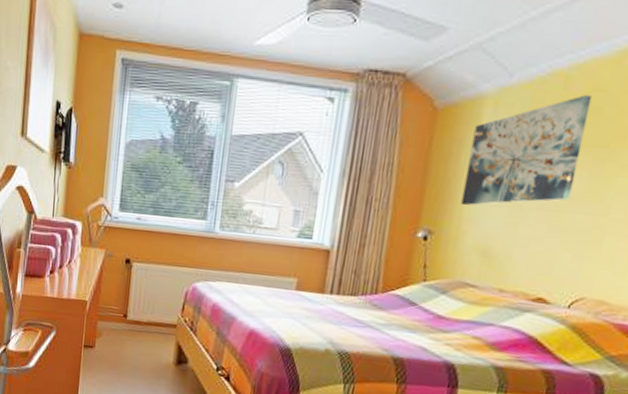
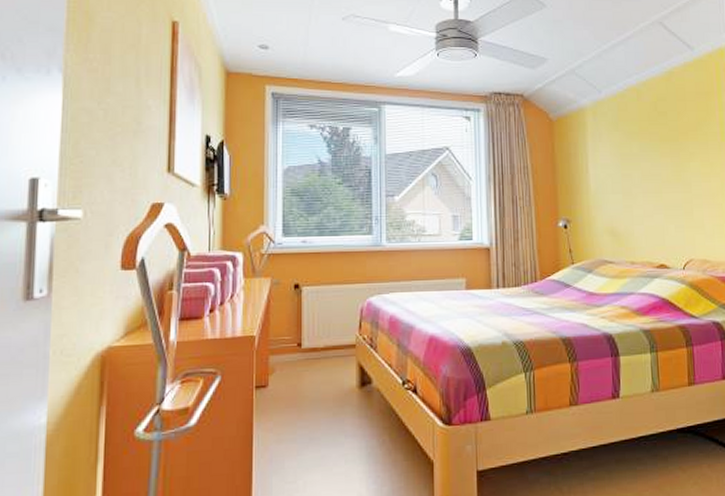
wall art: present [461,95,593,206] -> none [583,104,663,196]

